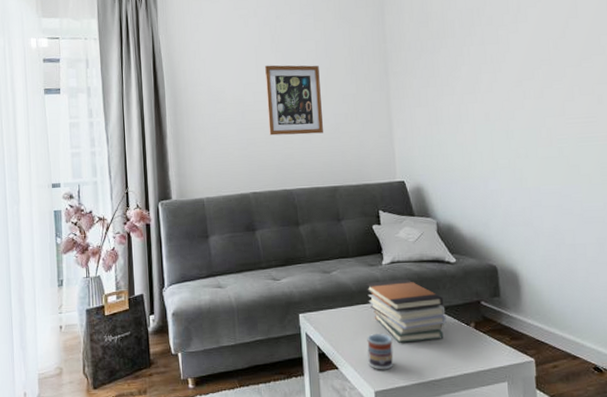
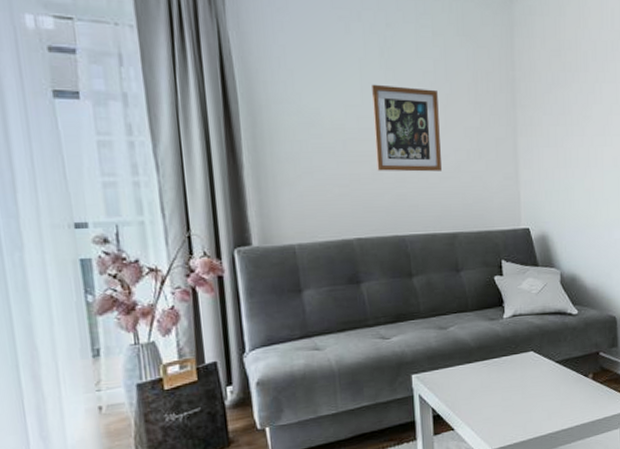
book stack: present [365,278,446,343] -> none [485,332,566,399]
cup: present [367,334,394,370] -> none [485,390,512,428]

